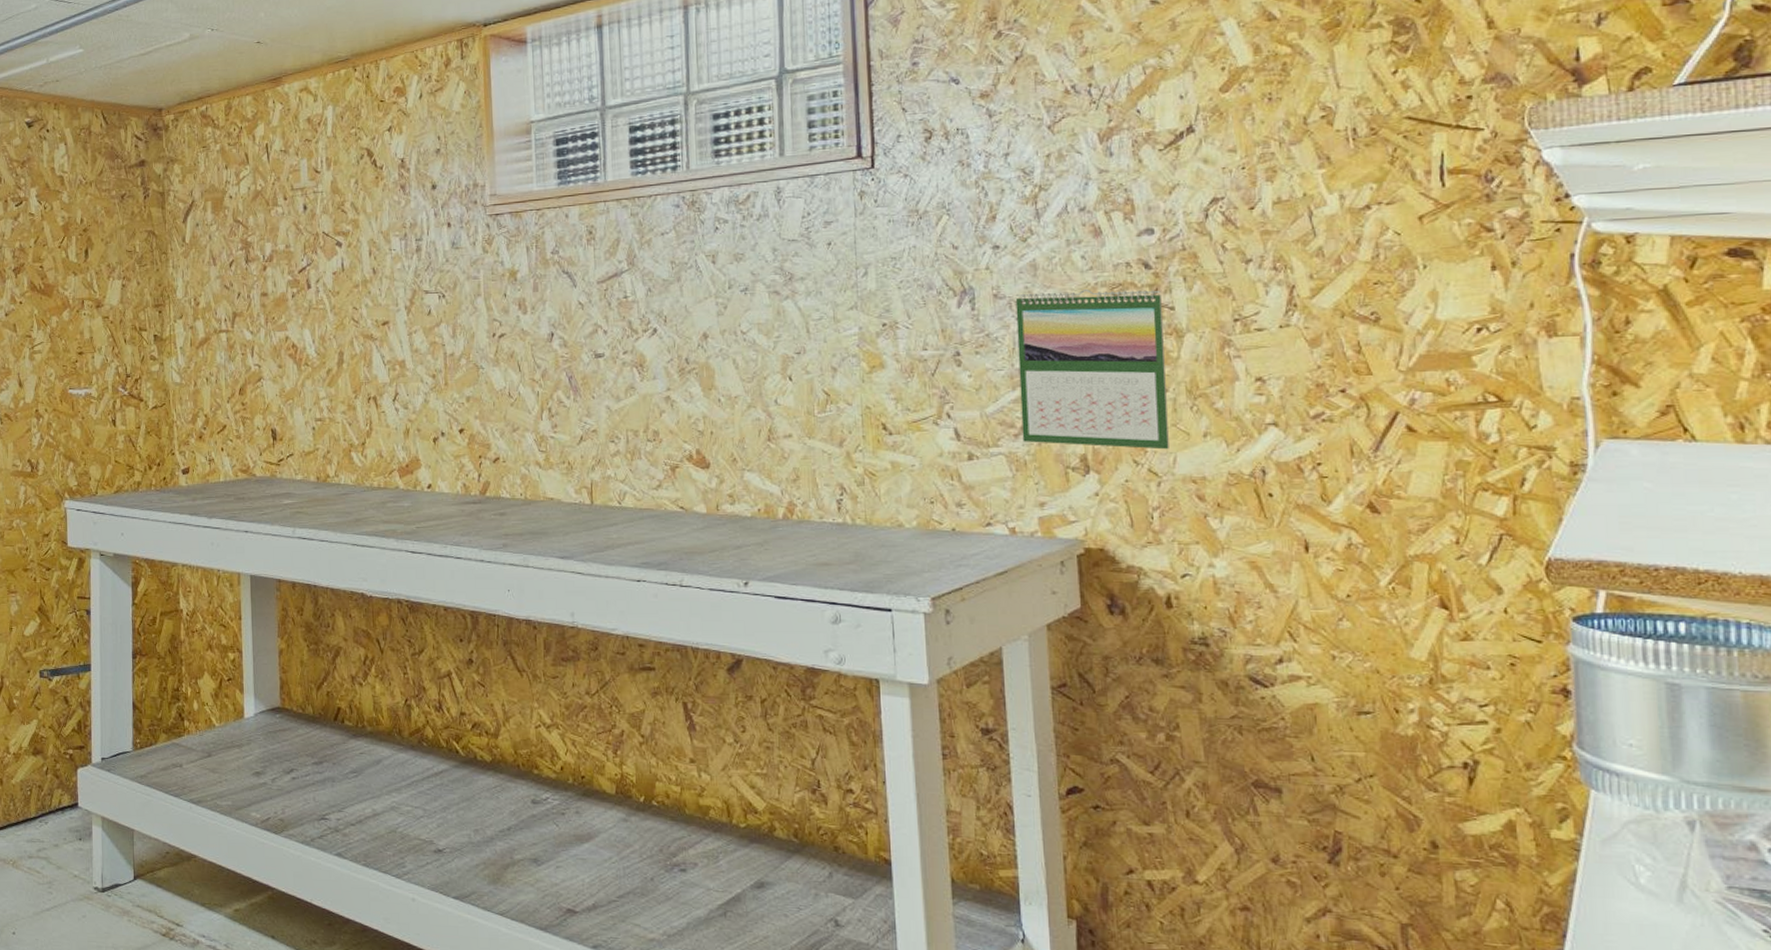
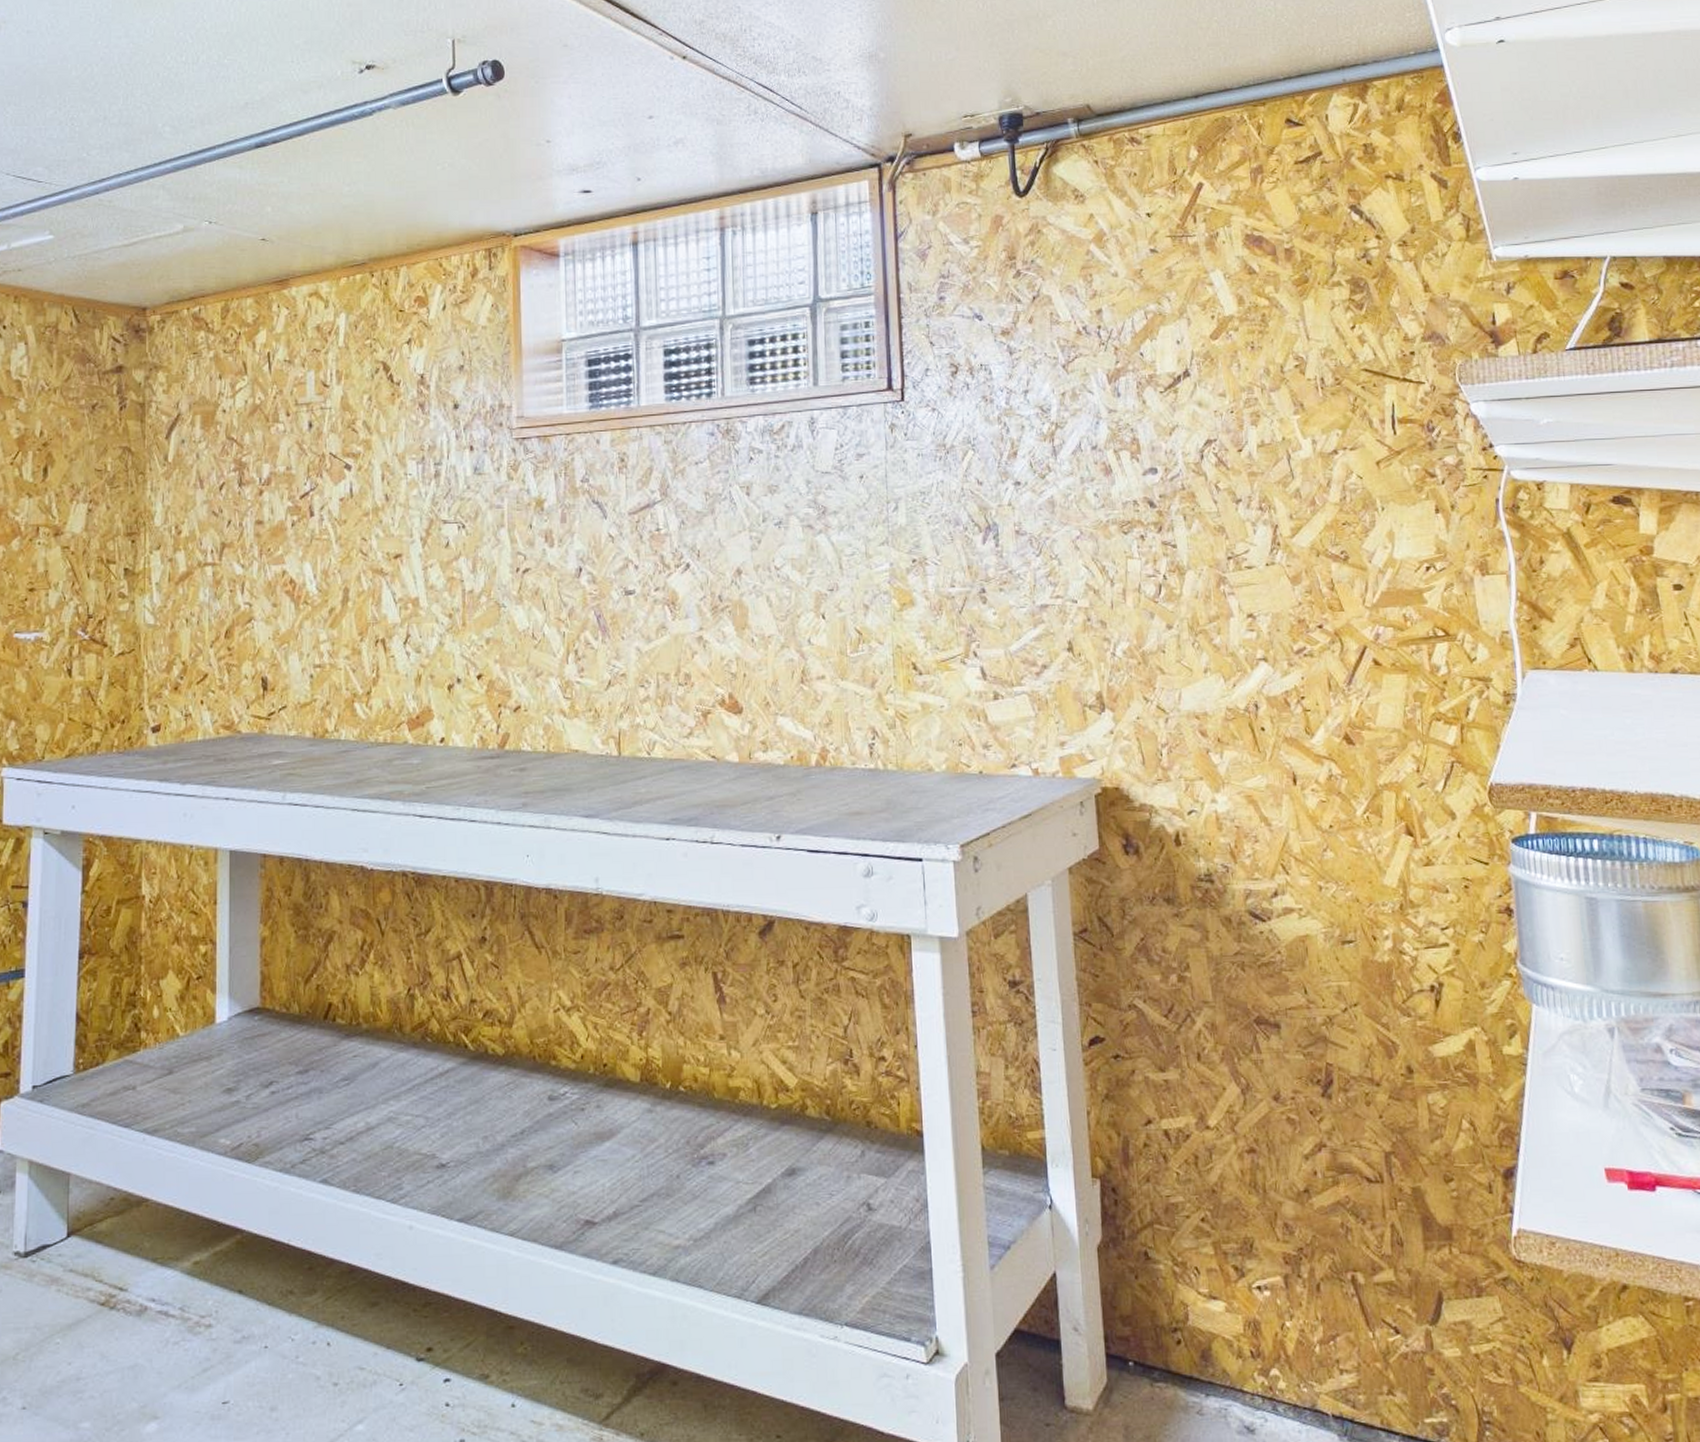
calendar: present [1015,289,1169,450] -> none [1035,527,1175,686]

